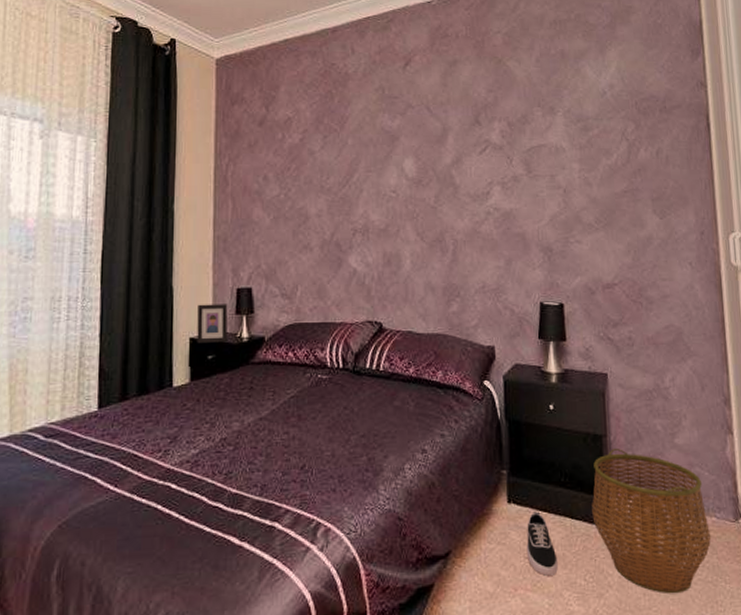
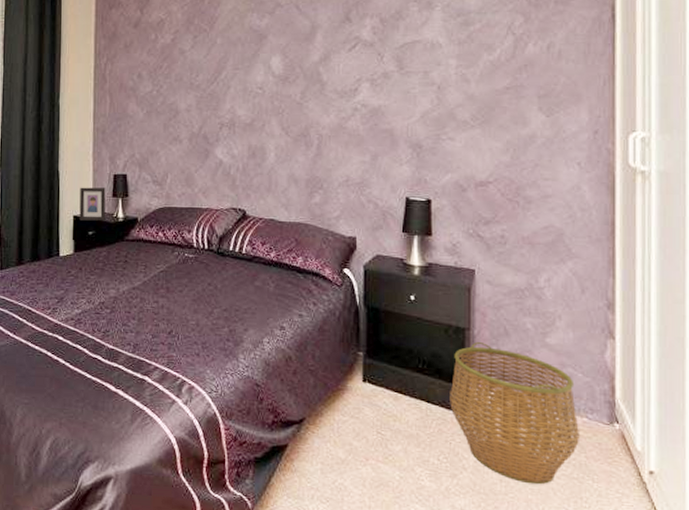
shoe: present [526,511,558,576] -> none [379,392,411,452]

